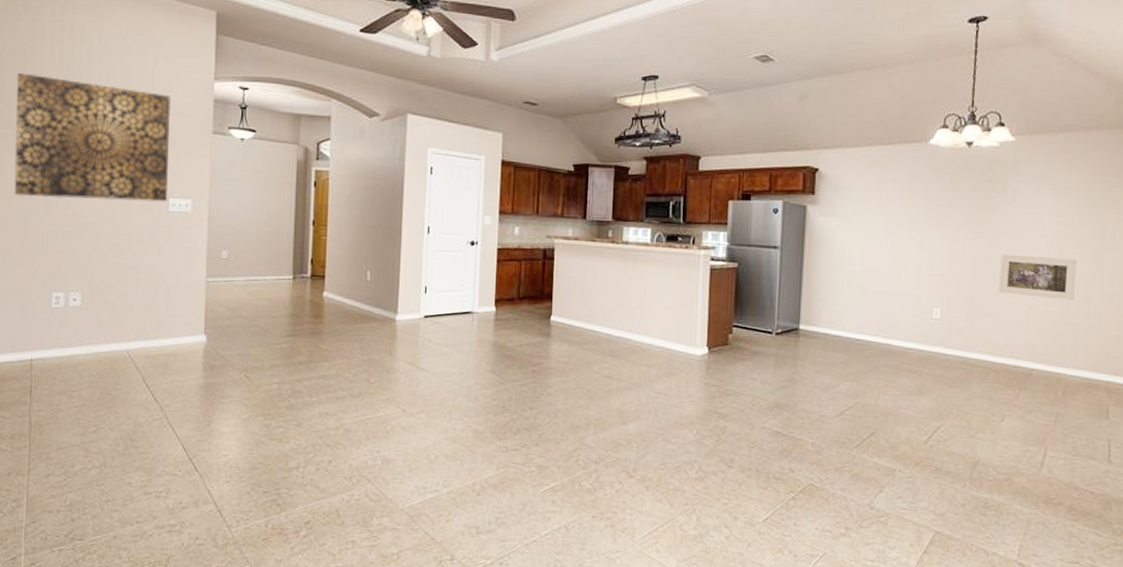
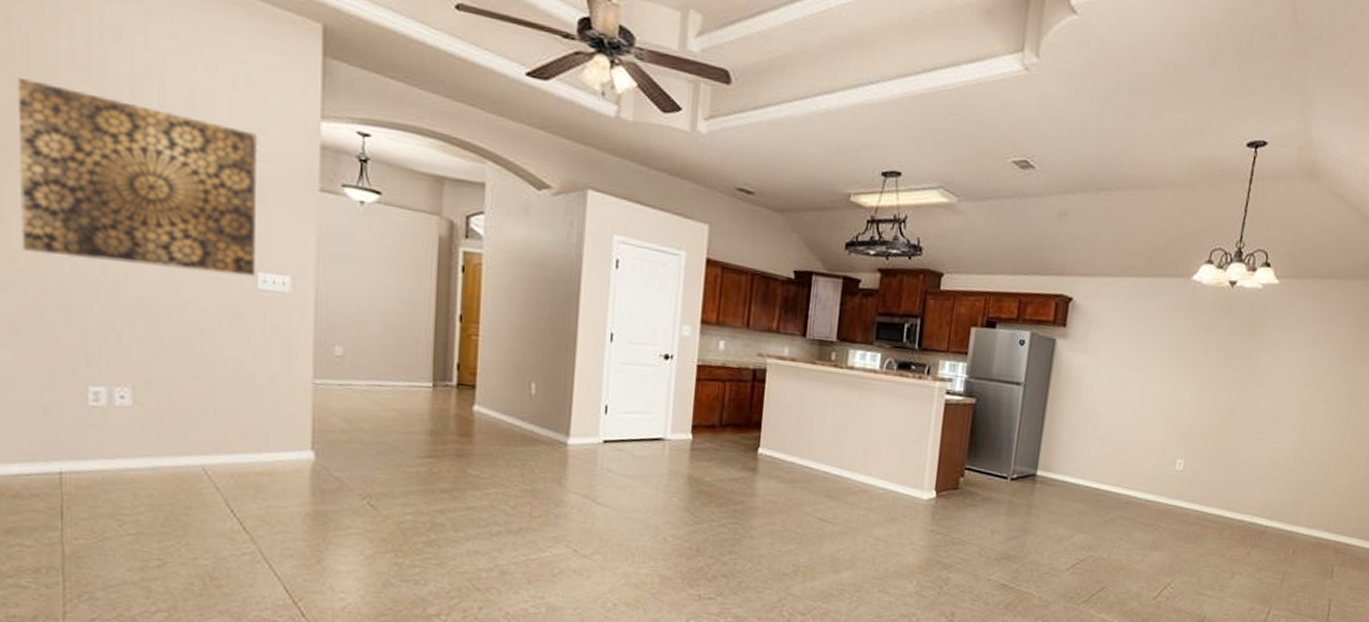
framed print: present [999,254,1077,300] -> none [1244,405,1323,457]

